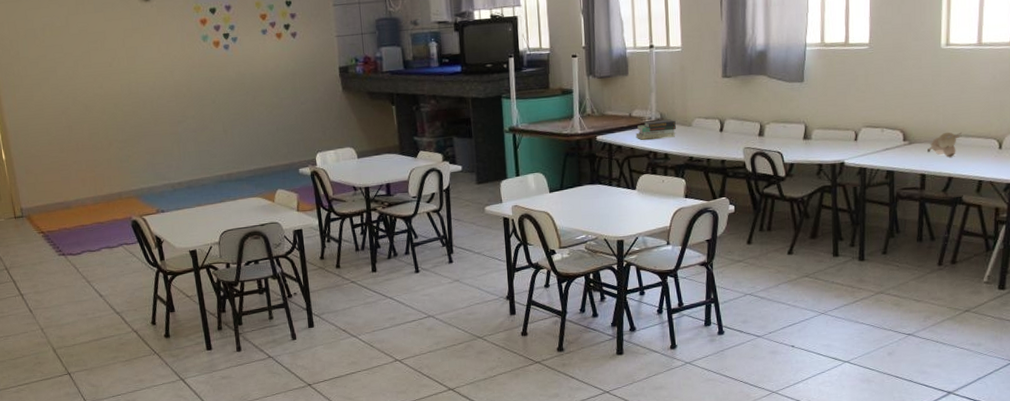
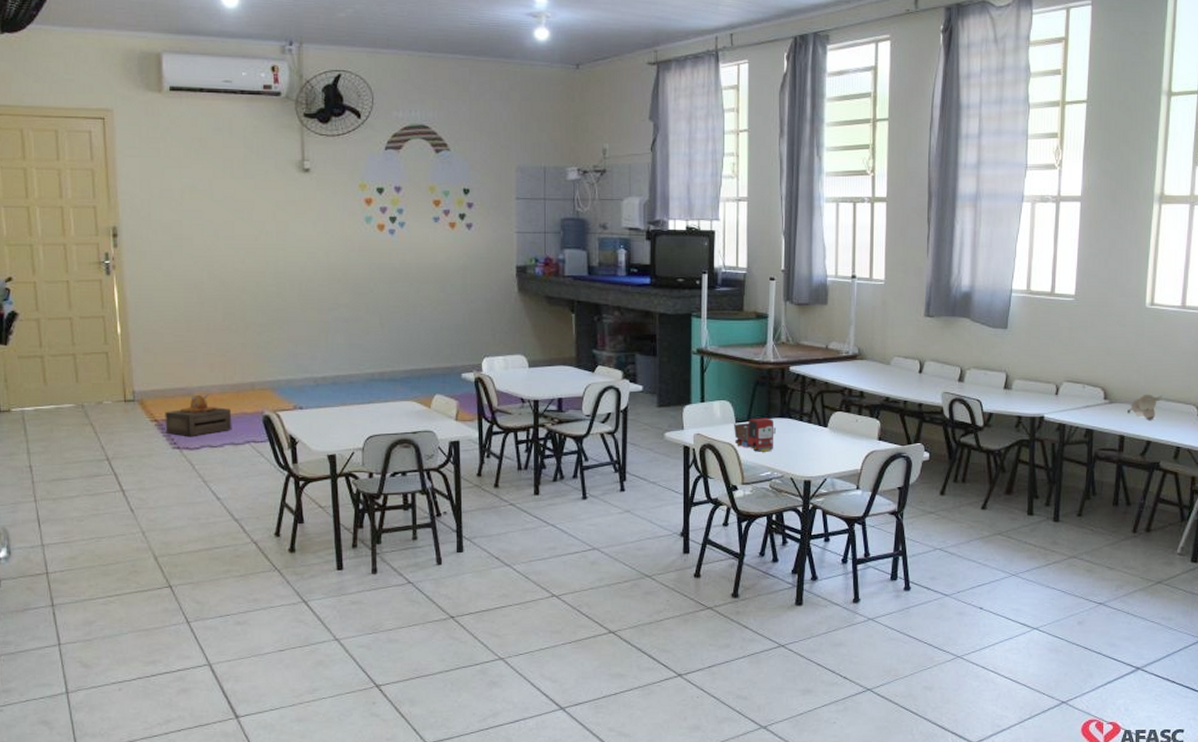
toy box: none [49,206,107,245] -> present [165,394,232,437]
toy truck: none [547,185,588,218] -> present [733,418,776,452]
books: present [635,119,676,140] -> none [831,355,874,375]

